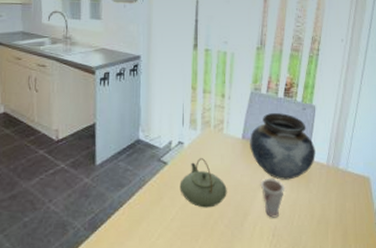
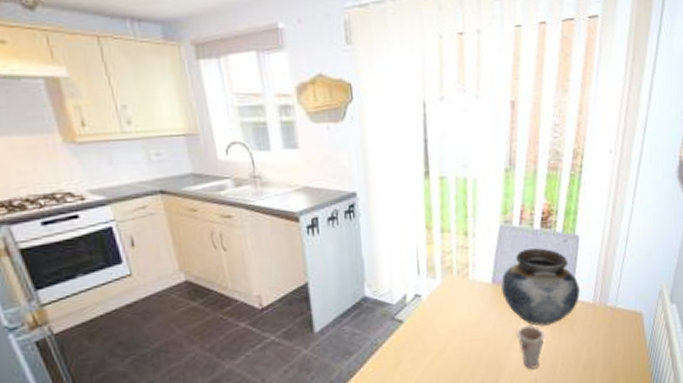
teapot: present [179,158,227,208] -> none [420,311,478,368]

